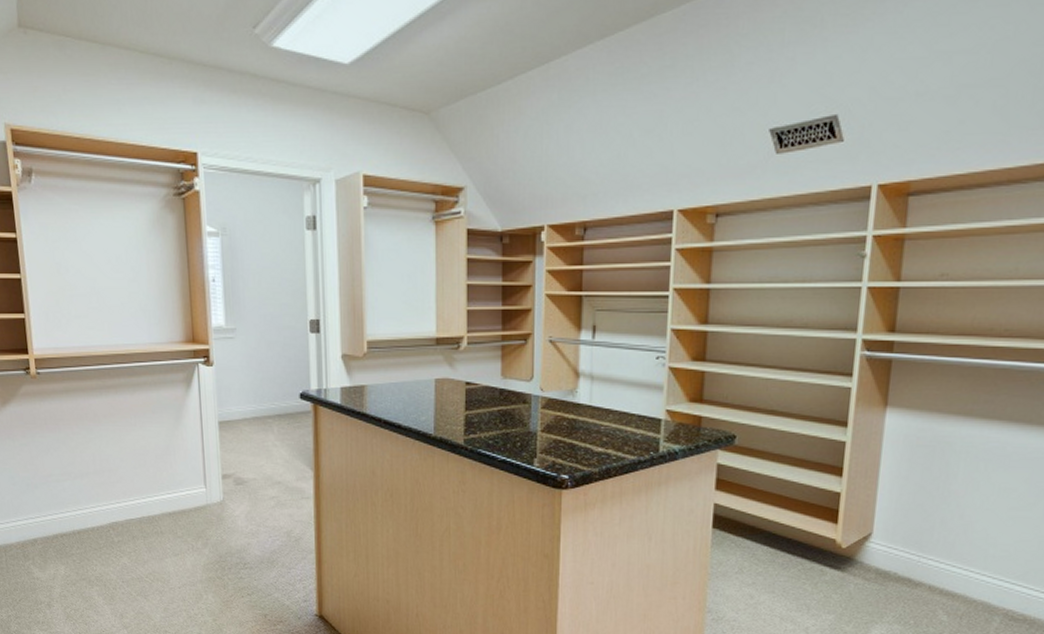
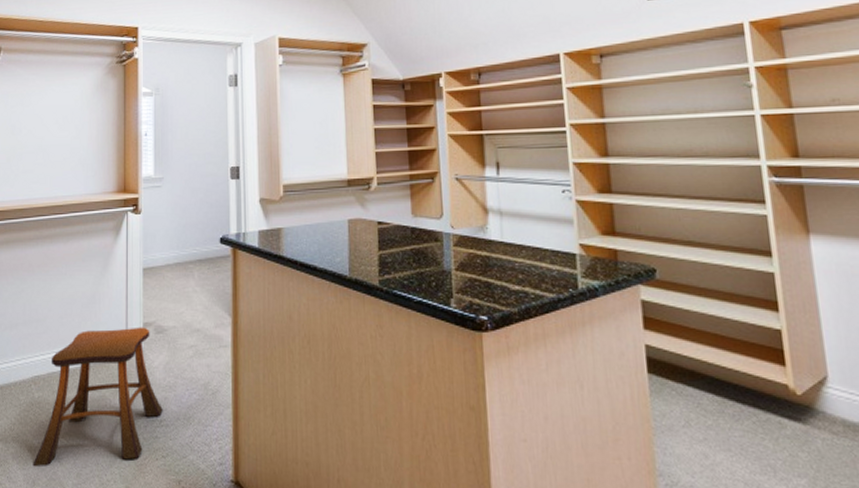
stool: none [119,478,246,603] -> present [33,327,163,467]

